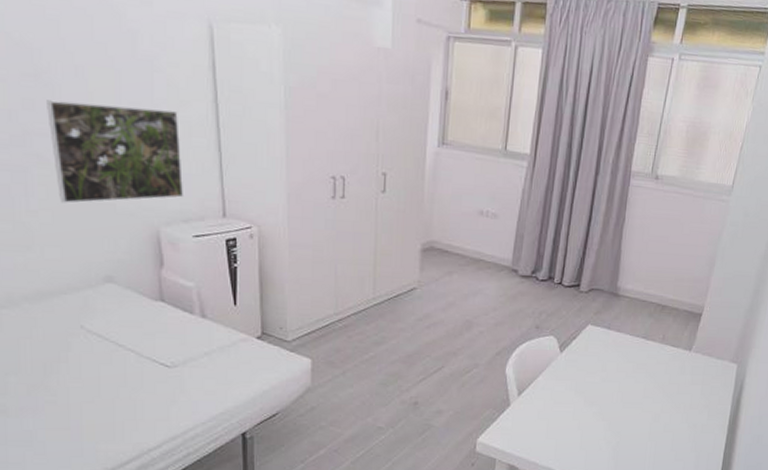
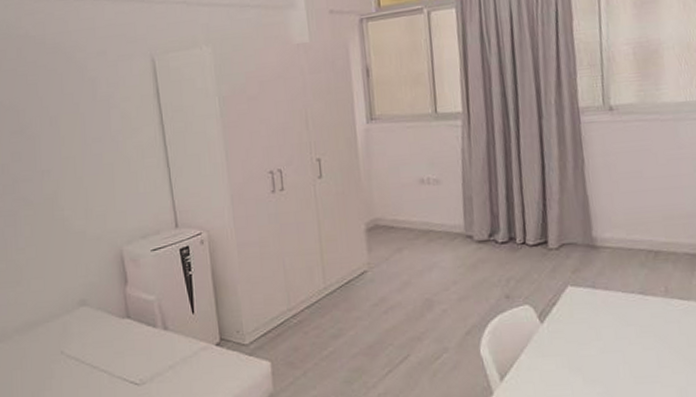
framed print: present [47,100,184,204] -> none [30,138,141,238]

